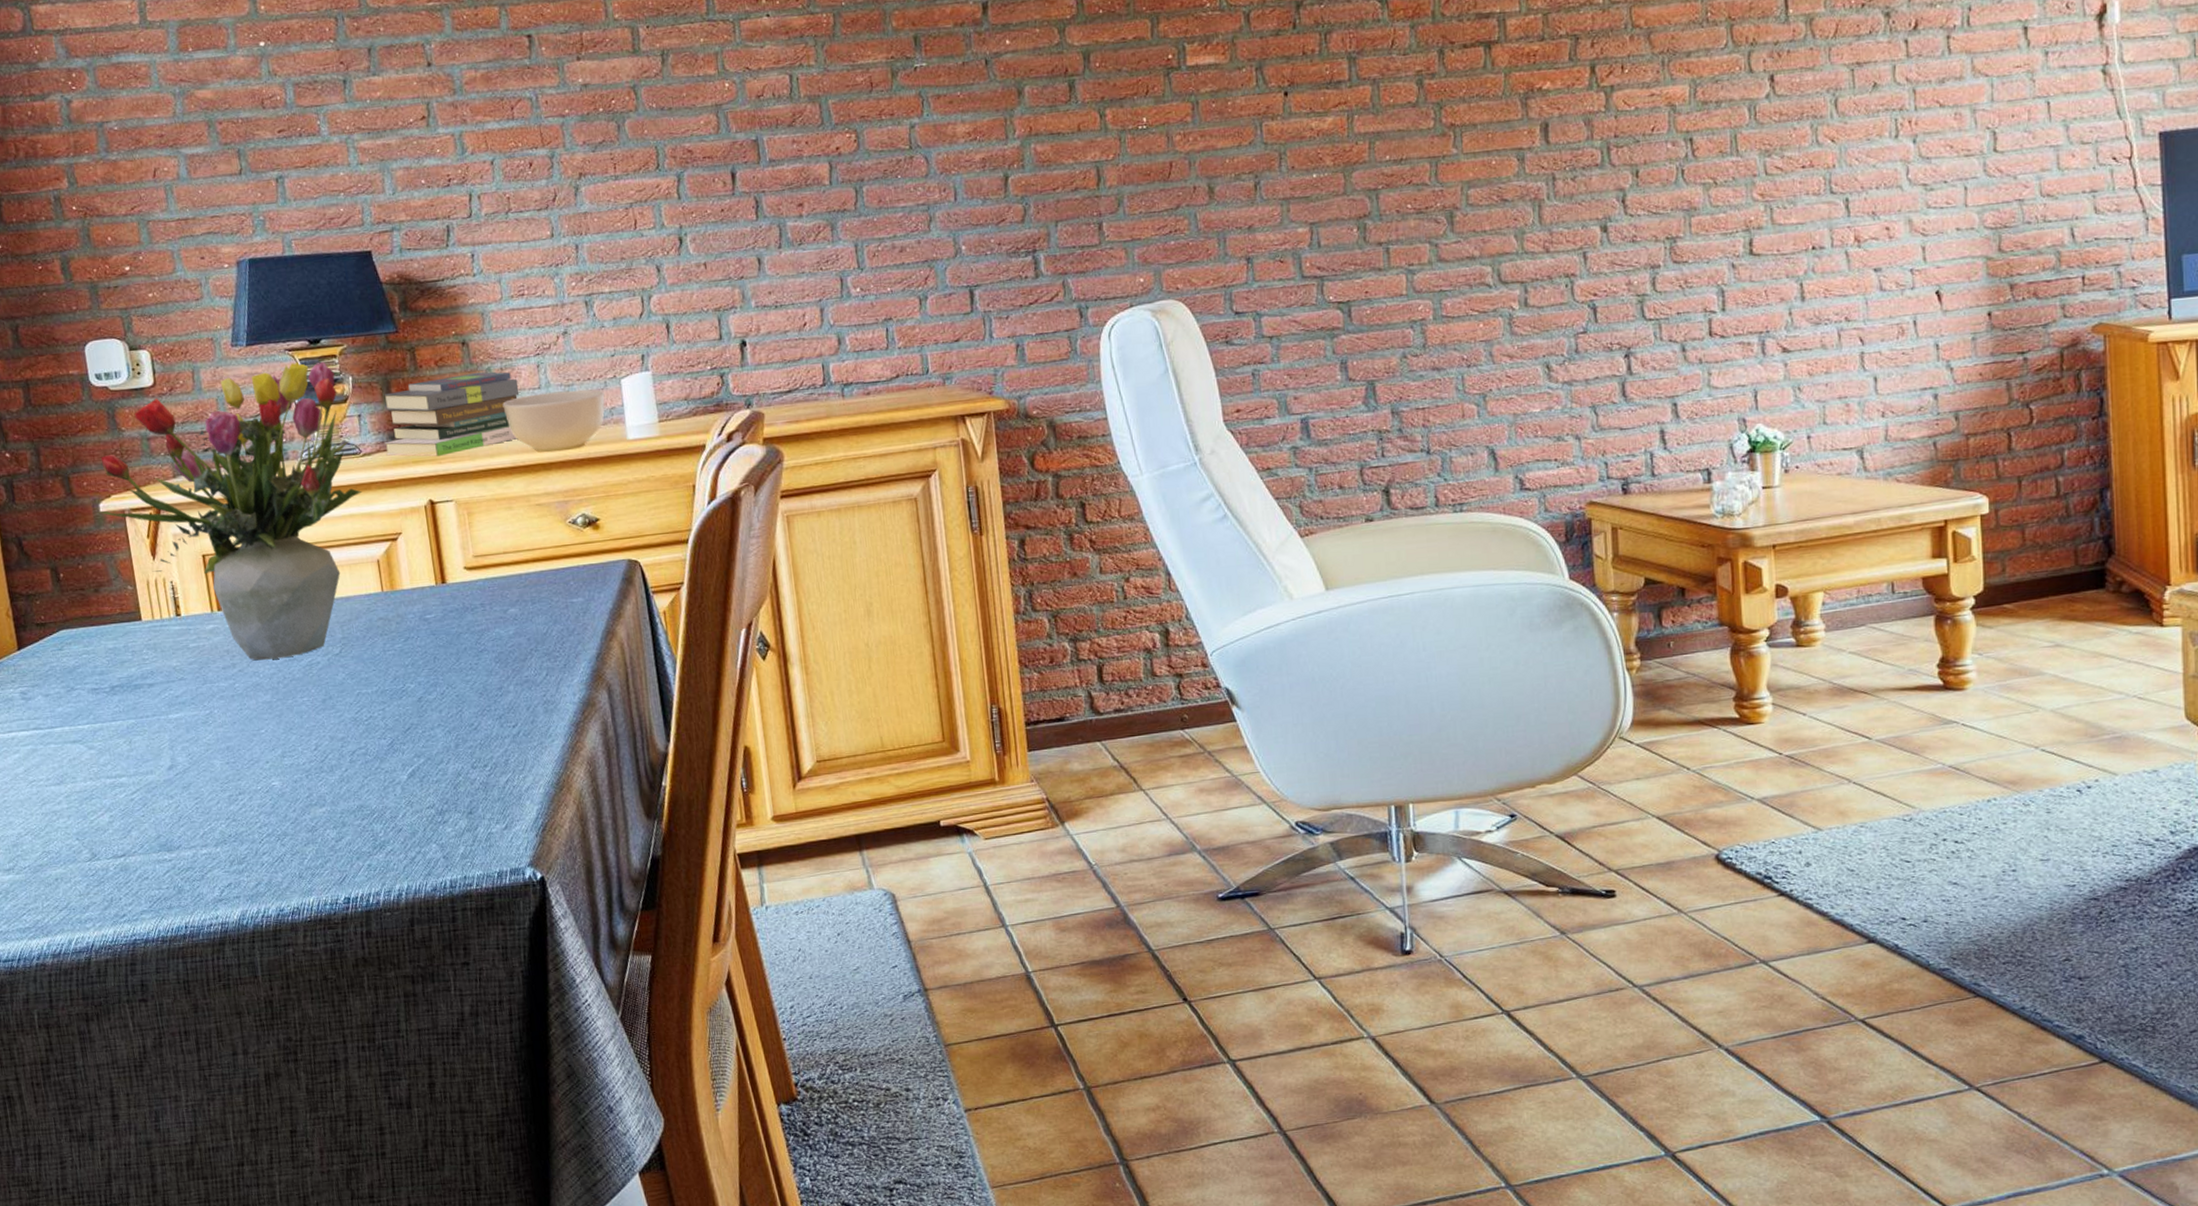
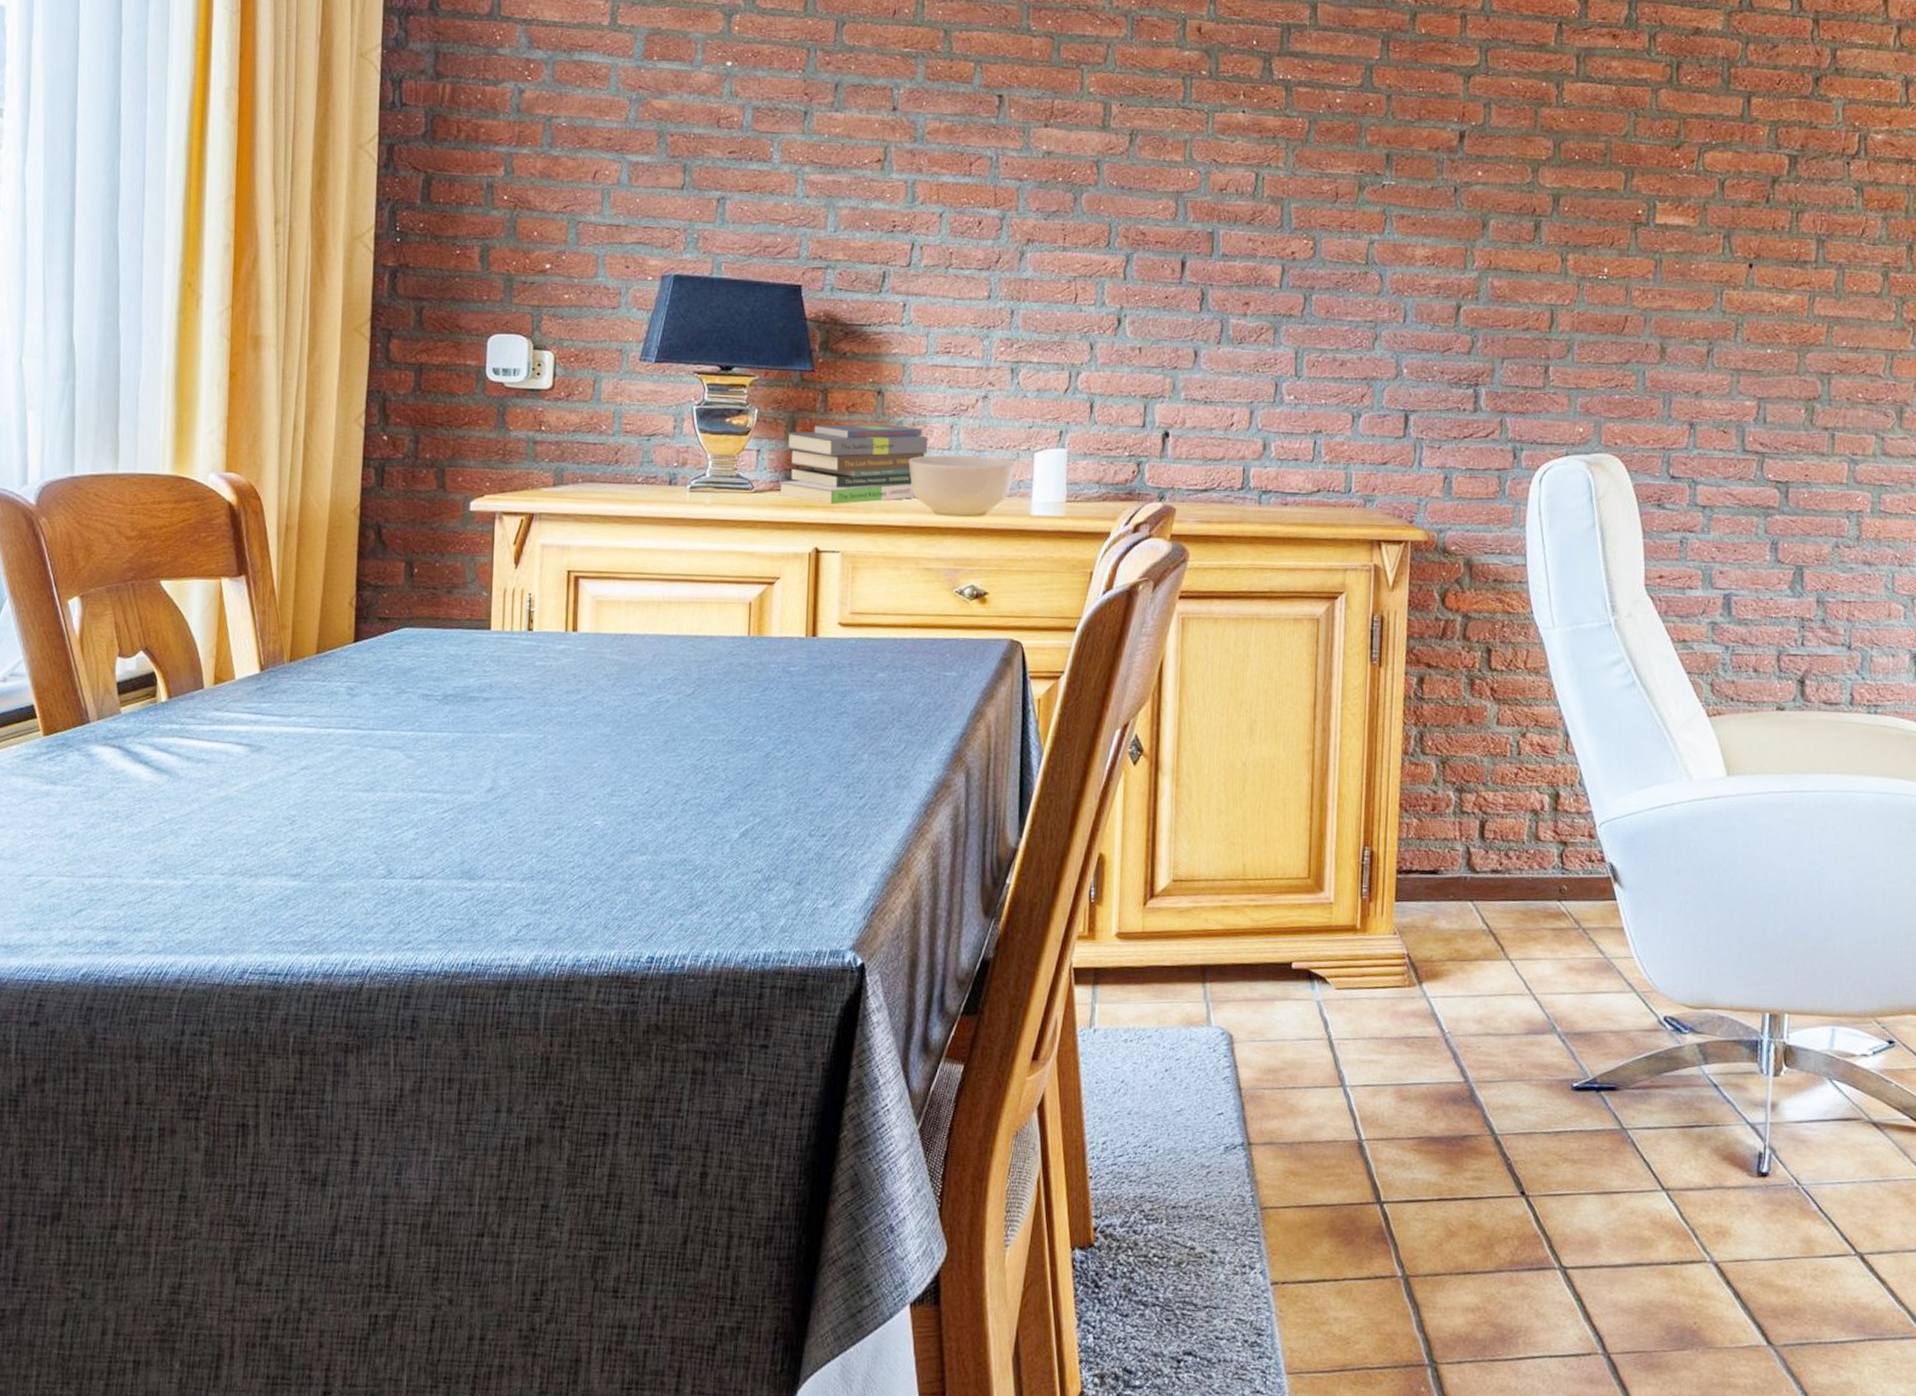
flower arrangement: present [96,361,363,660] -> none [465,385,747,691]

